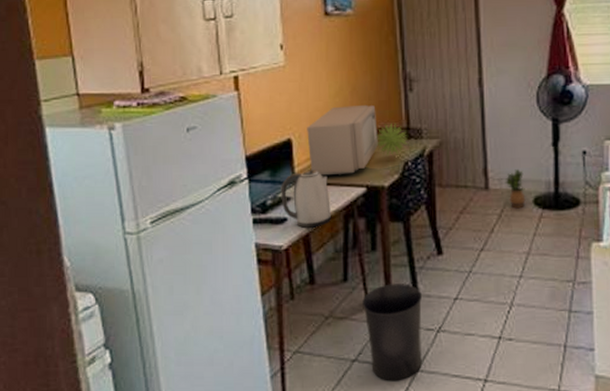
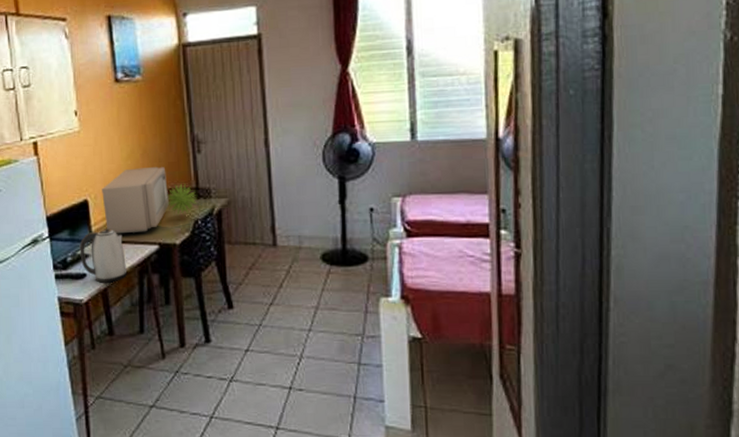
waste bin: present [362,283,423,382] -> none [158,335,216,427]
potted plant: present [505,169,526,209] -> none [292,226,313,265]

